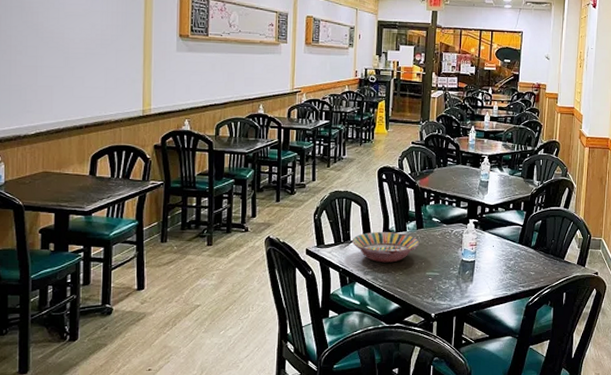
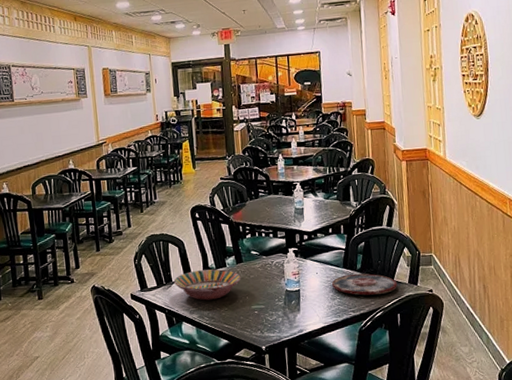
plate: none [506,250,567,272] -> present [332,273,398,296]

